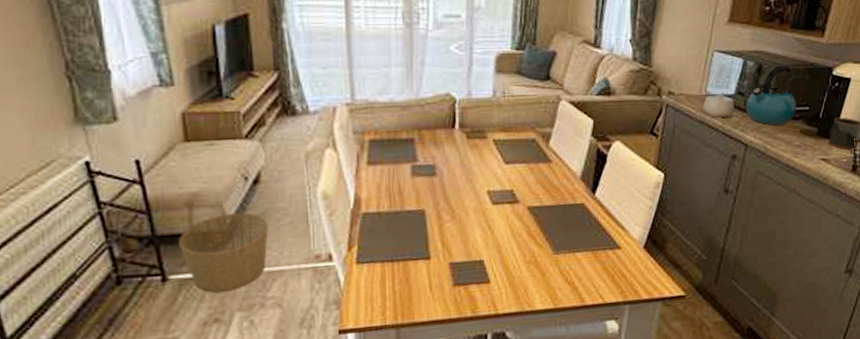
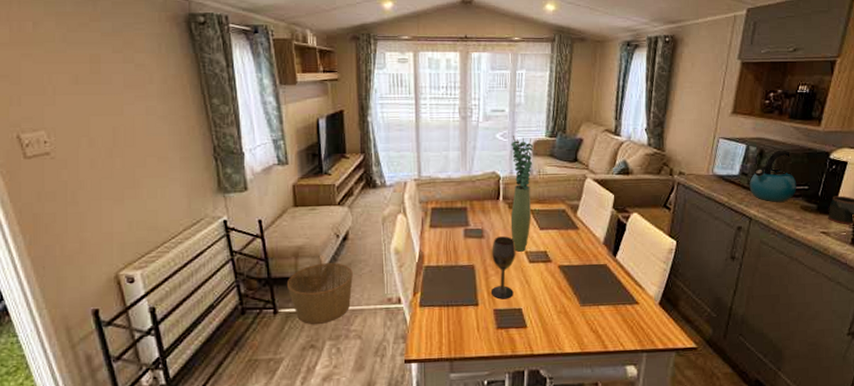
wine glass: none [446,173,476,250] -> present [492,236,516,299]
vase: none [468,48,497,192] -> present [510,136,534,252]
sugar bowl: present [702,94,735,119] -> none [709,174,739,195]

